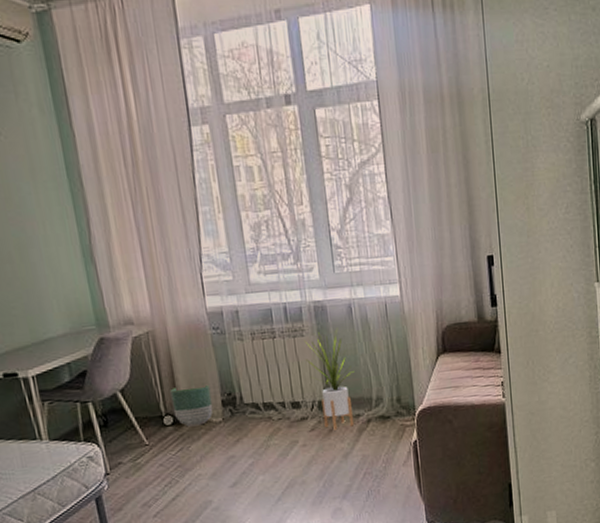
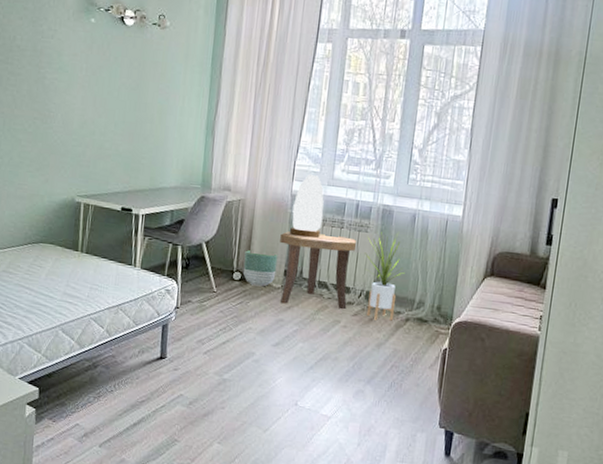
side table: none [206,346,301,438] -> present [280,231,356,310]
table lamp: none [212,284,252,360] -> present [289,175,324,238]

